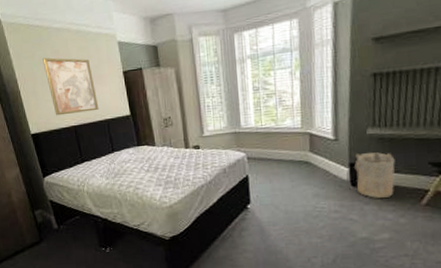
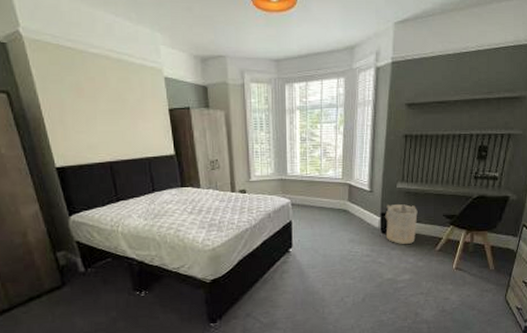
wall art: present [43,57,99,116] -> none [74,85,140,149]

